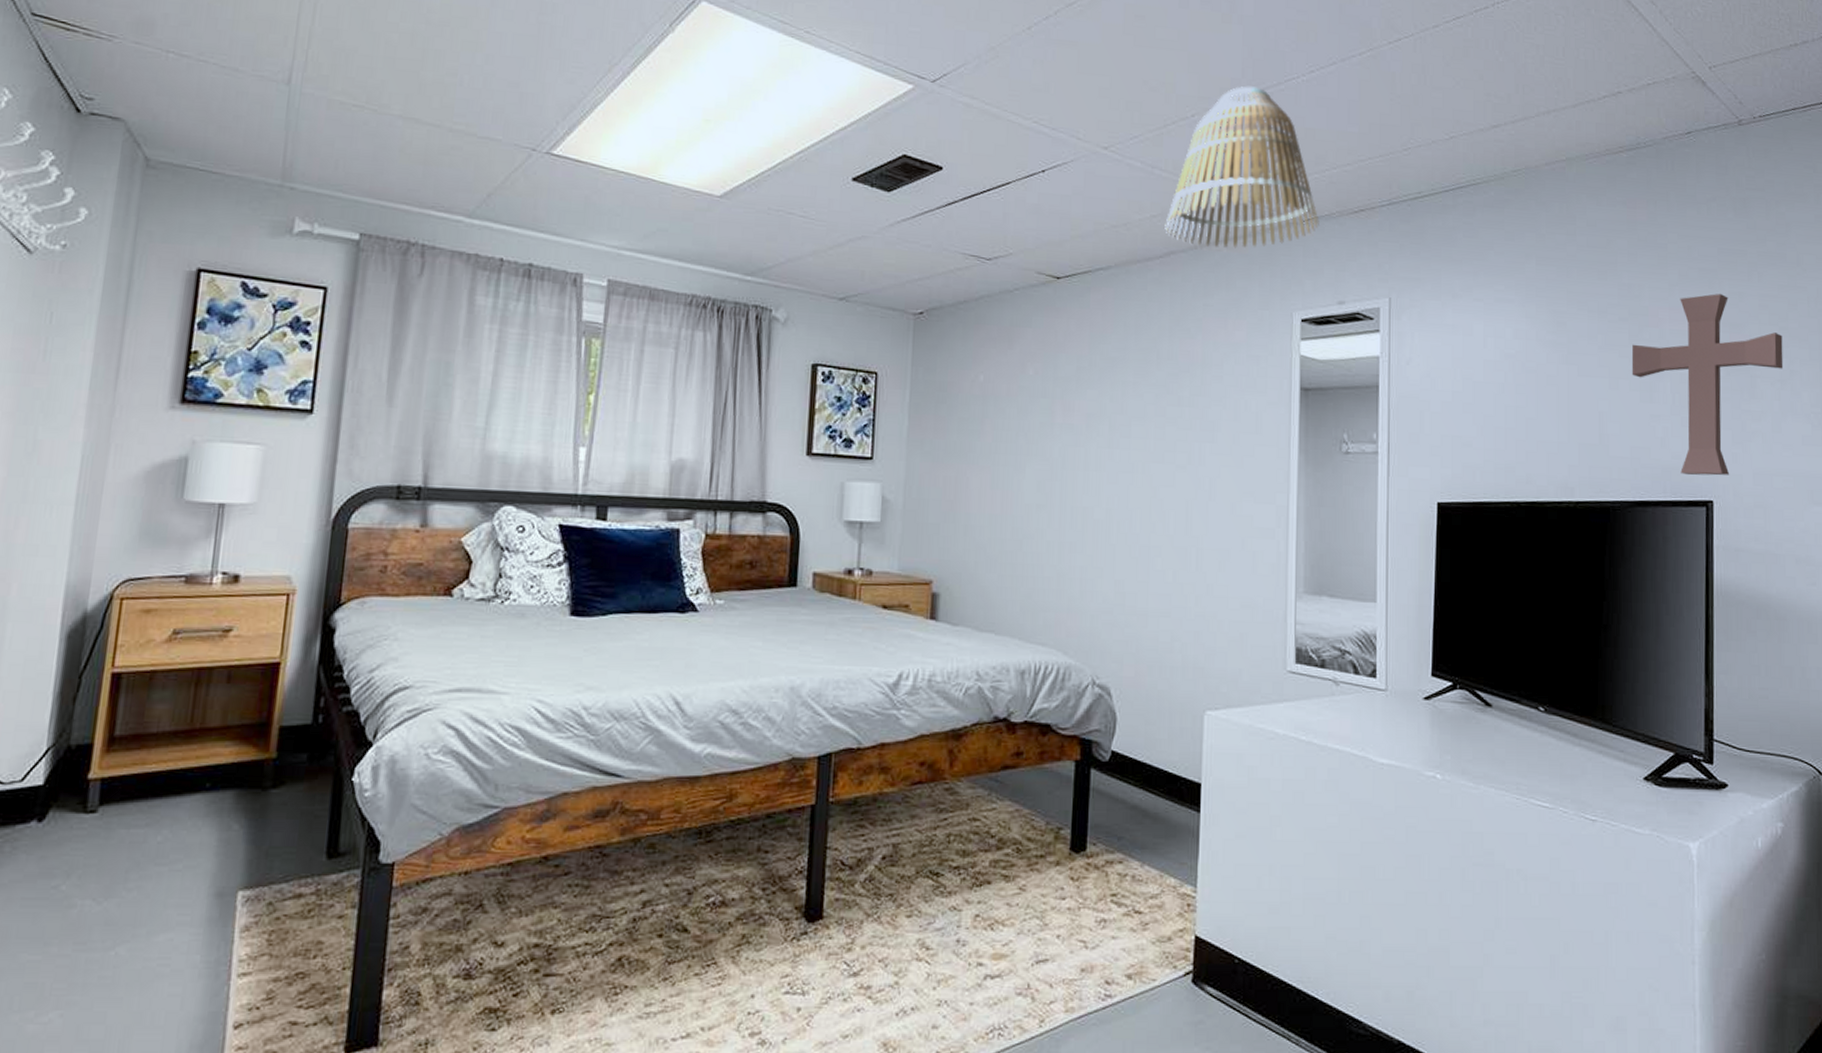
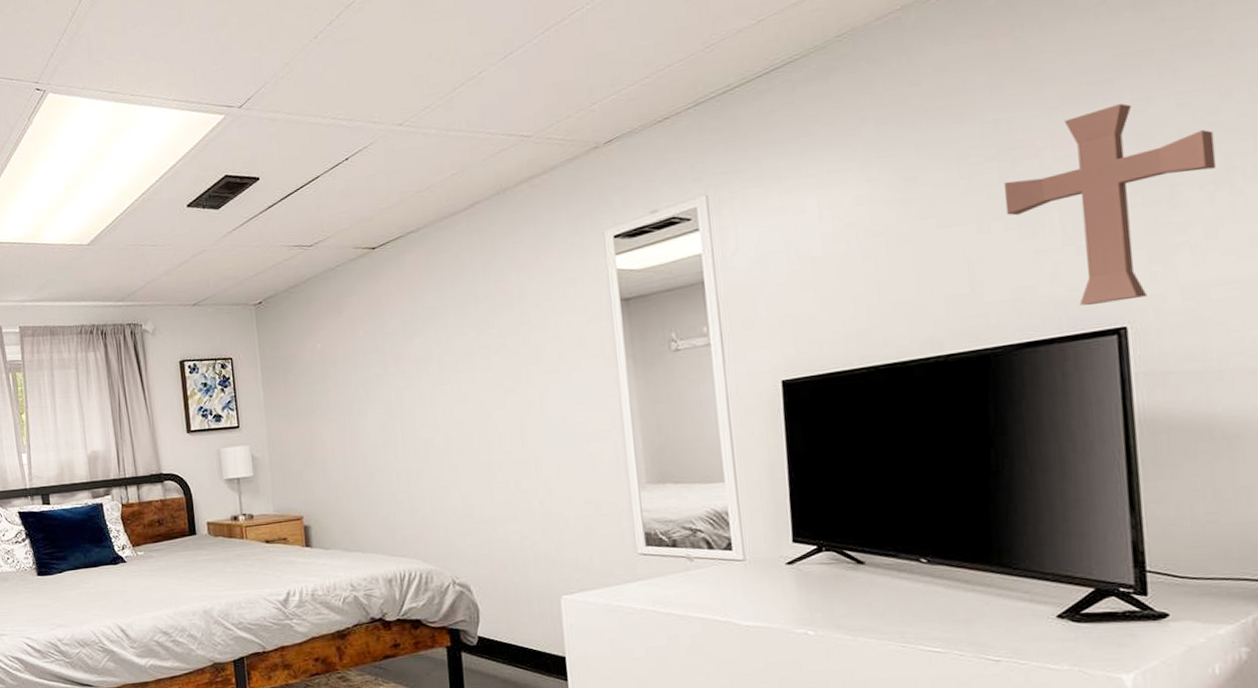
lamp shade: present [1165,86,1319,249] -> none [466,29,622,192]

